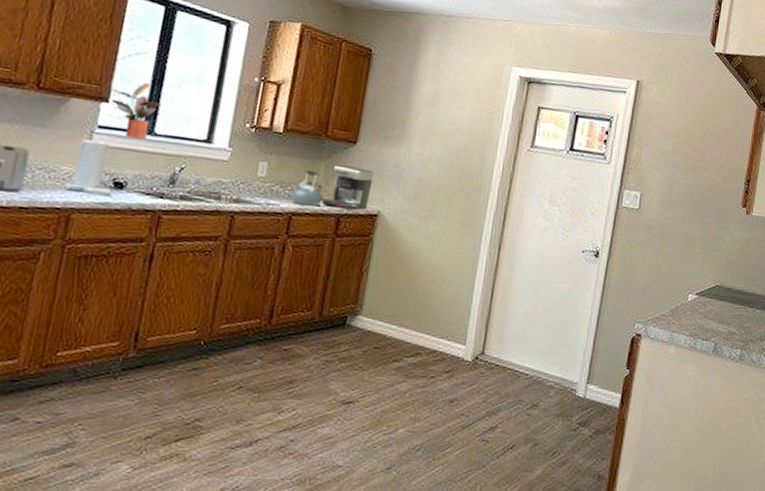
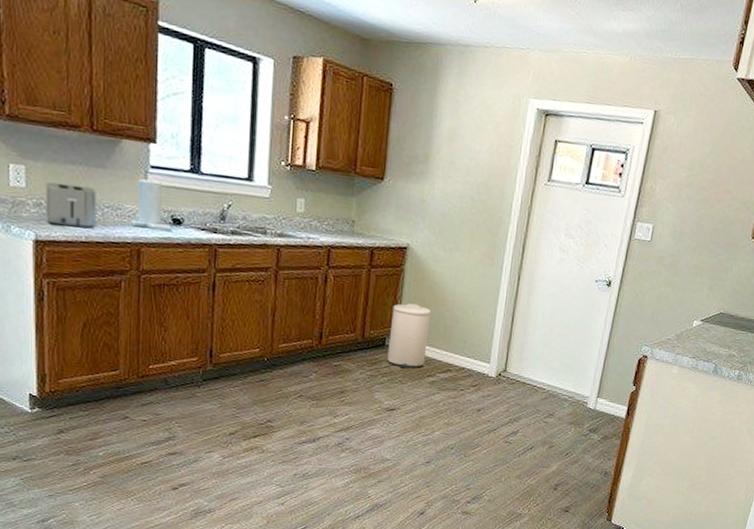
potted plant: present [111,82,162,140] -> none [157,122,204,179]
kettle: present [291,170,323,208] -> none [328,206,357,241]
coffee maker: present [322,165,375,211] -> none [357,200,402,244]
pedal bin: none [346,276,401,353] -> present [387,303,431,369]

